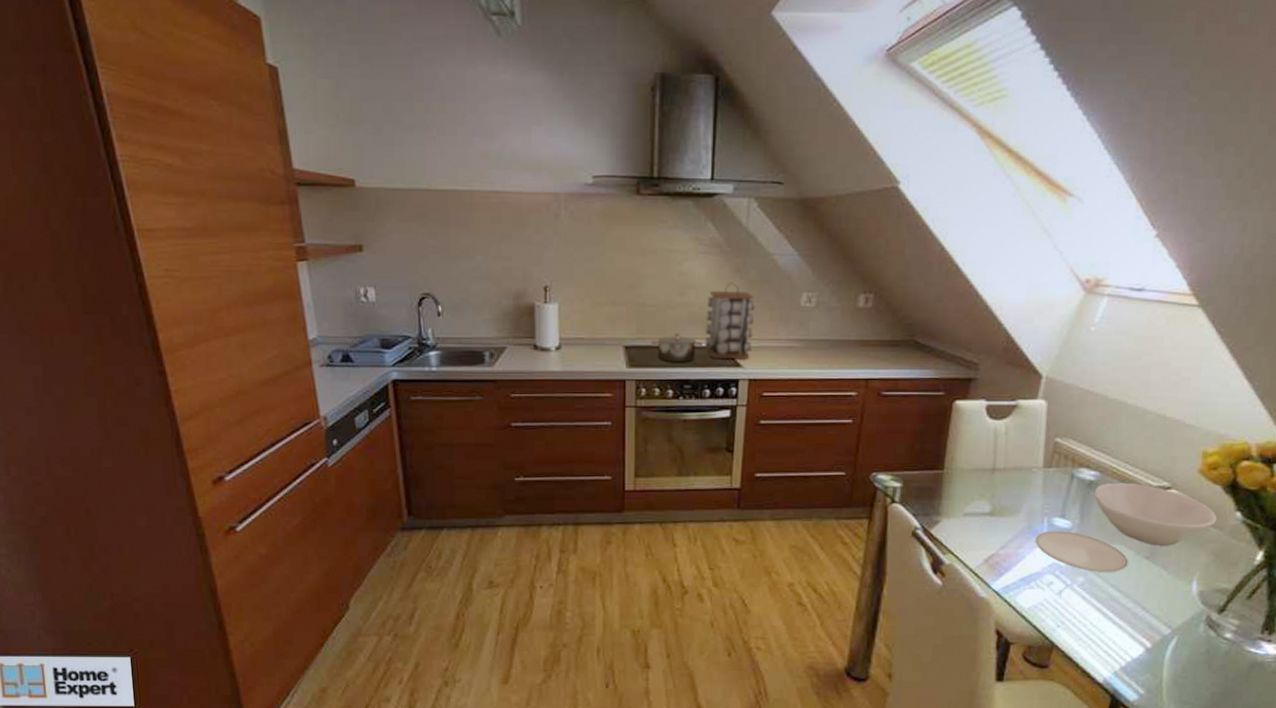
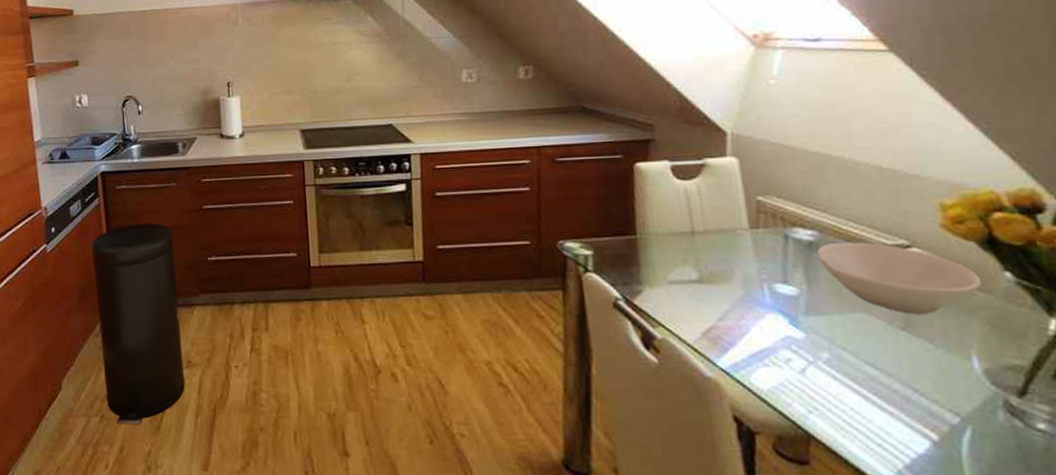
pedal bin: none [381,439,486,643] -> present [91,223,185,425]
cooking pot: present [650,333,702,363] -> none [324,115,373,143]
spice rack: present [704,282,756,360] -> none [373,65,421,136]
plate: present [1034,531,1129,573] -> none [757,299,882,348]

